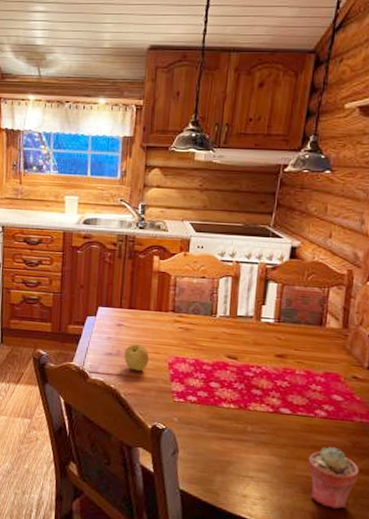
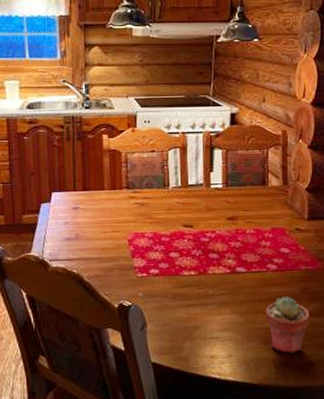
apple: present [124,343,149,372] -> none [83,224,108,253]

